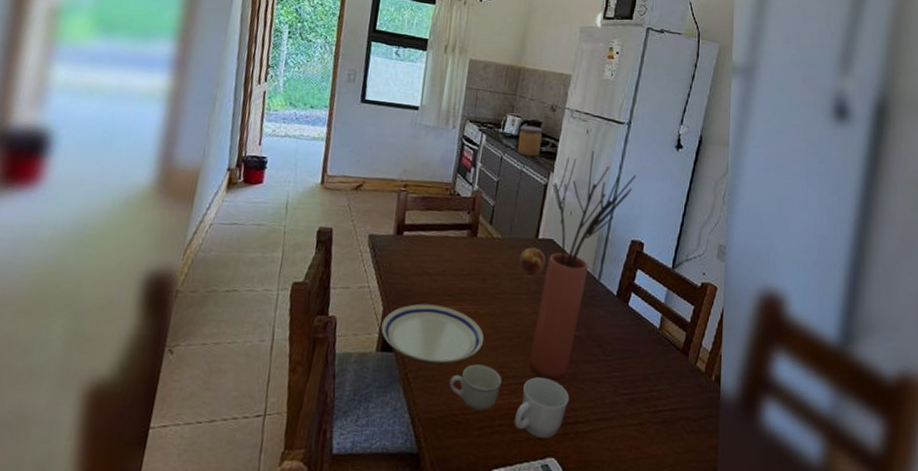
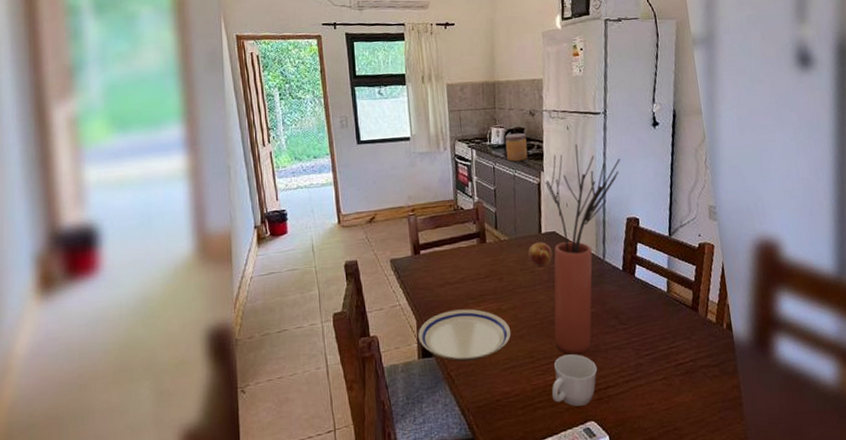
cup: present [449,364,502,411] -> none [487,353,535,394]

